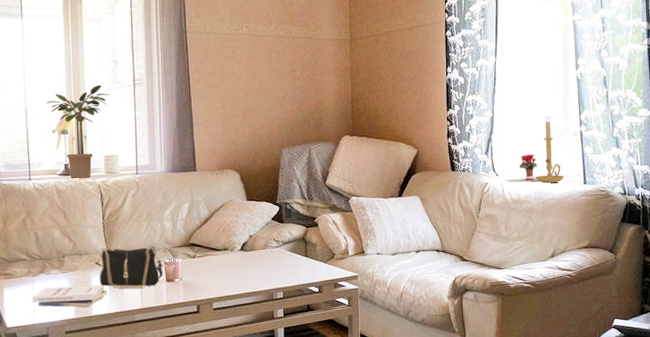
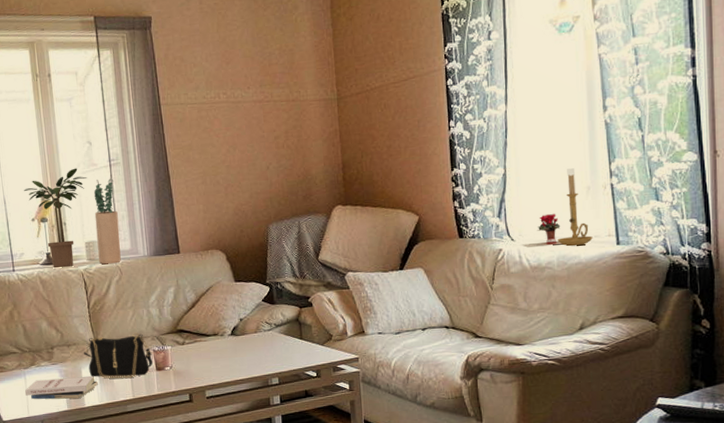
vase: none [115,94,139,178] -> present [94,175,121,265]

